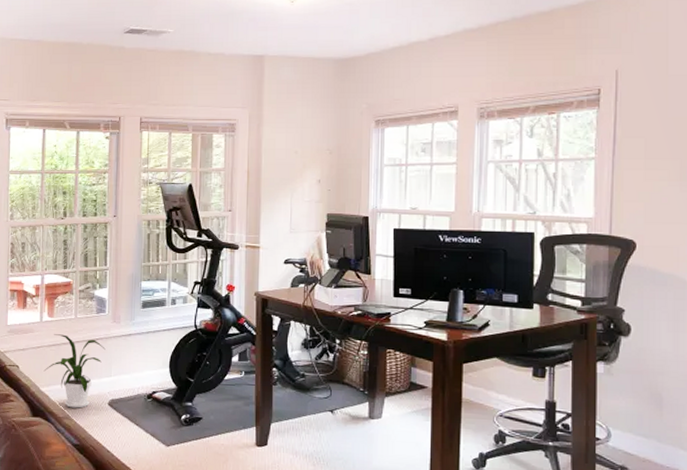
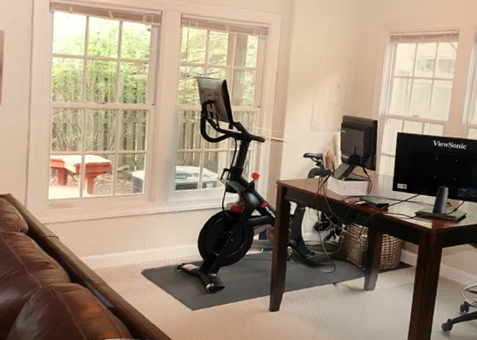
house plant: present [43,334,105,409] -> none [82,209,141,277]

